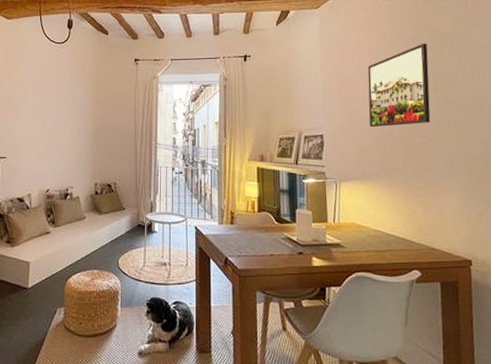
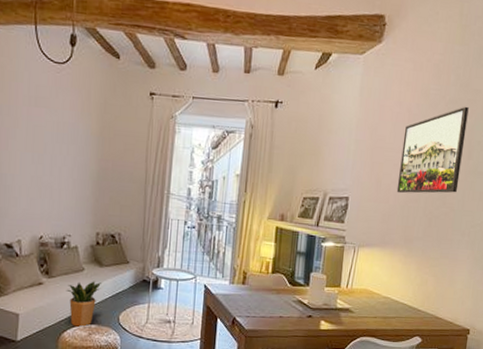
potted plant: none [70,228,102,272] -> present [66,281,103,327]

